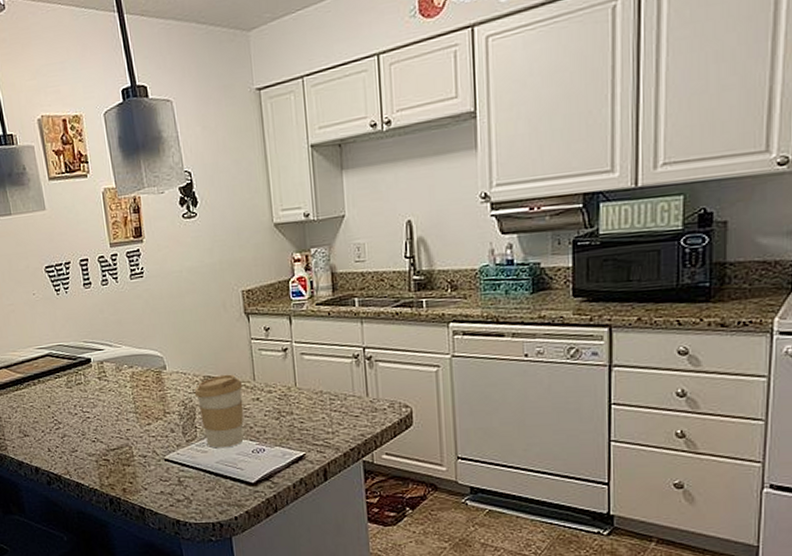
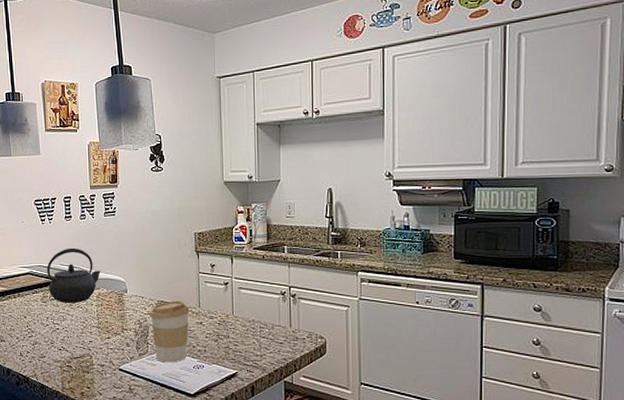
kettle: none [68,320,133,387] -> present [46,248,101,303]

